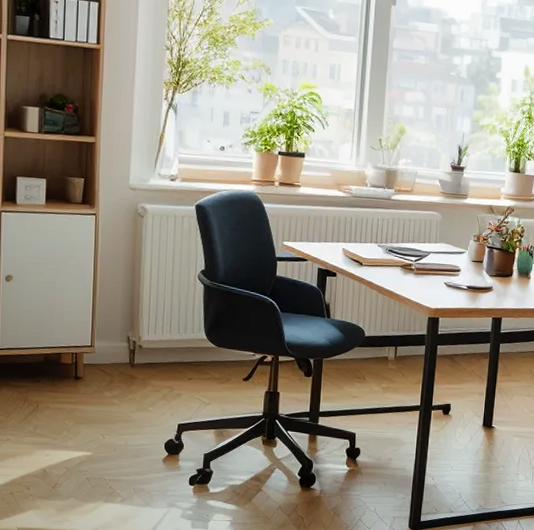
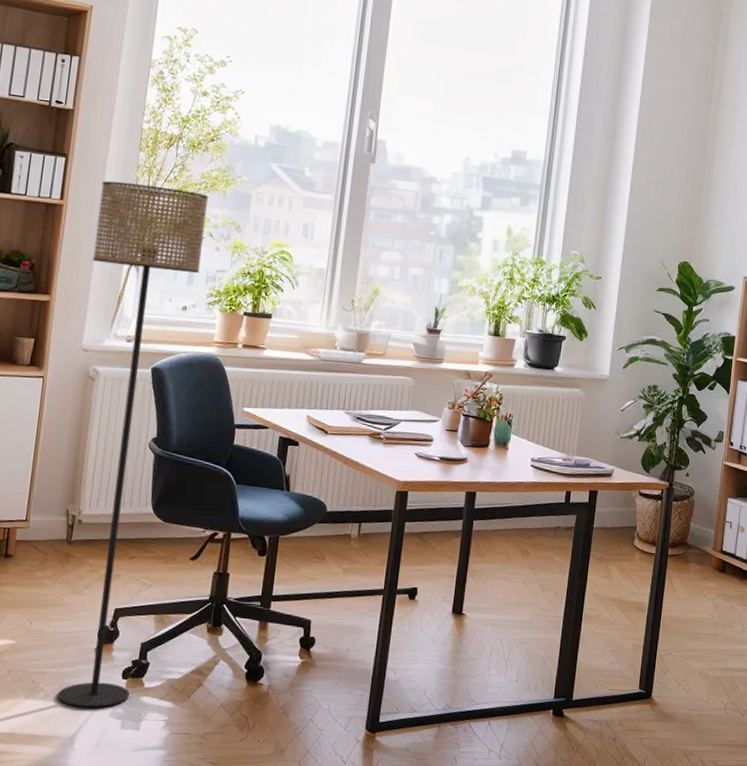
floor lamp: none [132,25,238,510] -> present [57,181,209,708]

